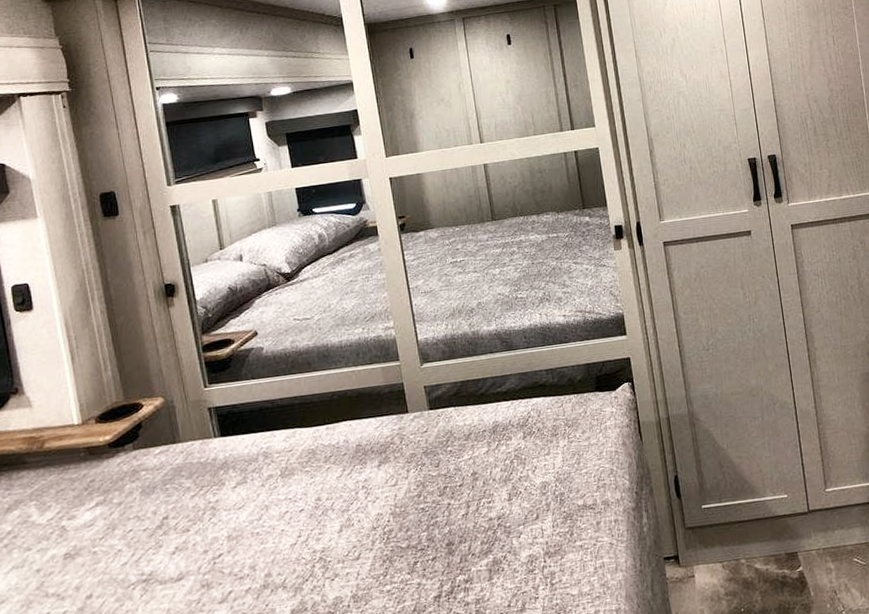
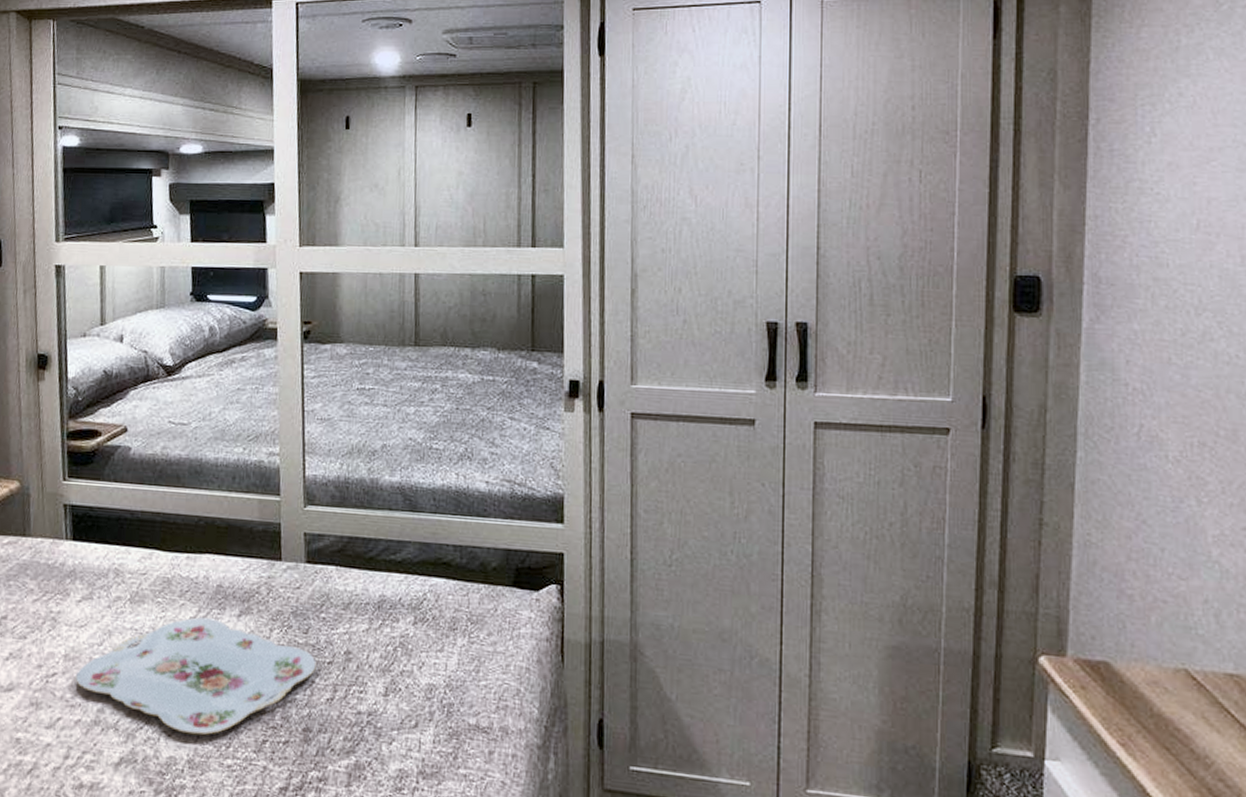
serving tray: none [241,473,450,575] -> present [76,617,317,735]

